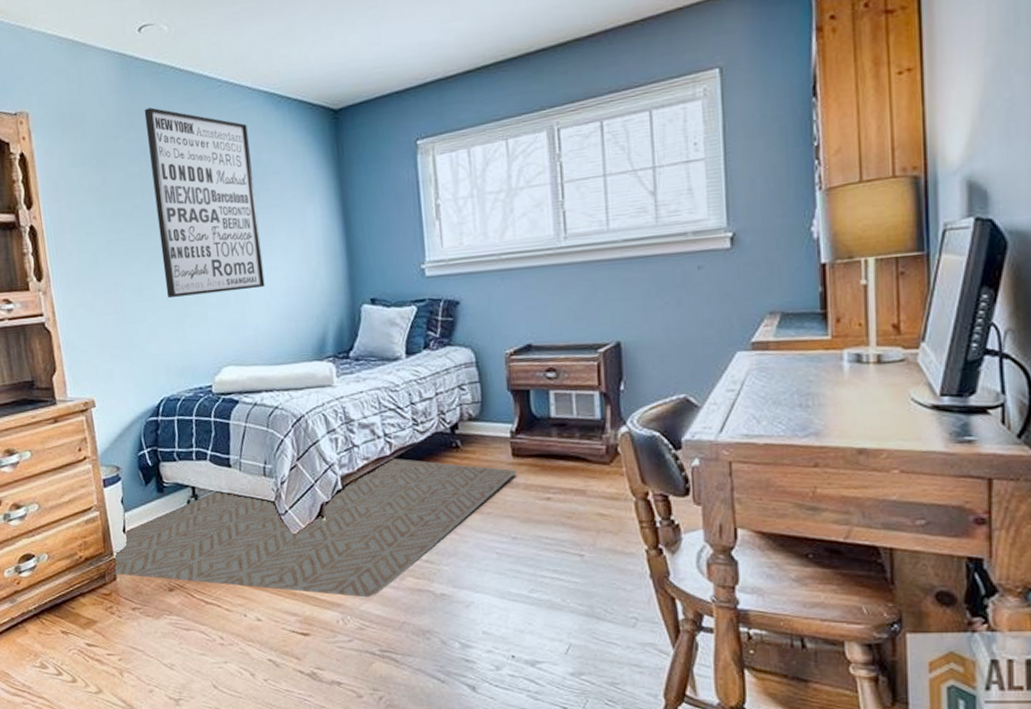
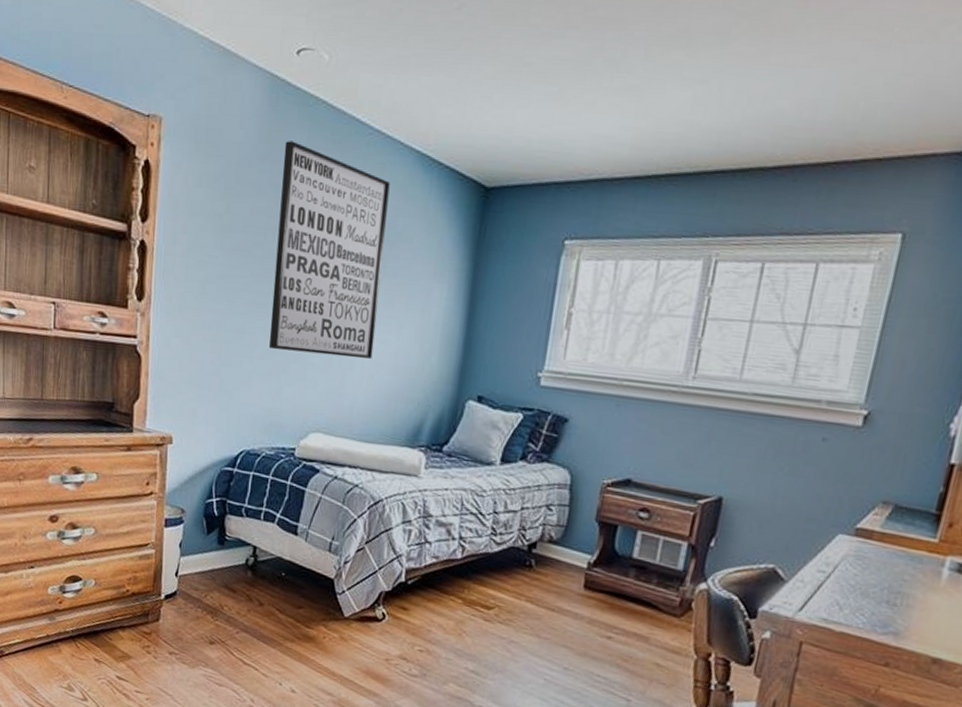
rug: present [113,458,517,598] -> none [157,555,585,694]

